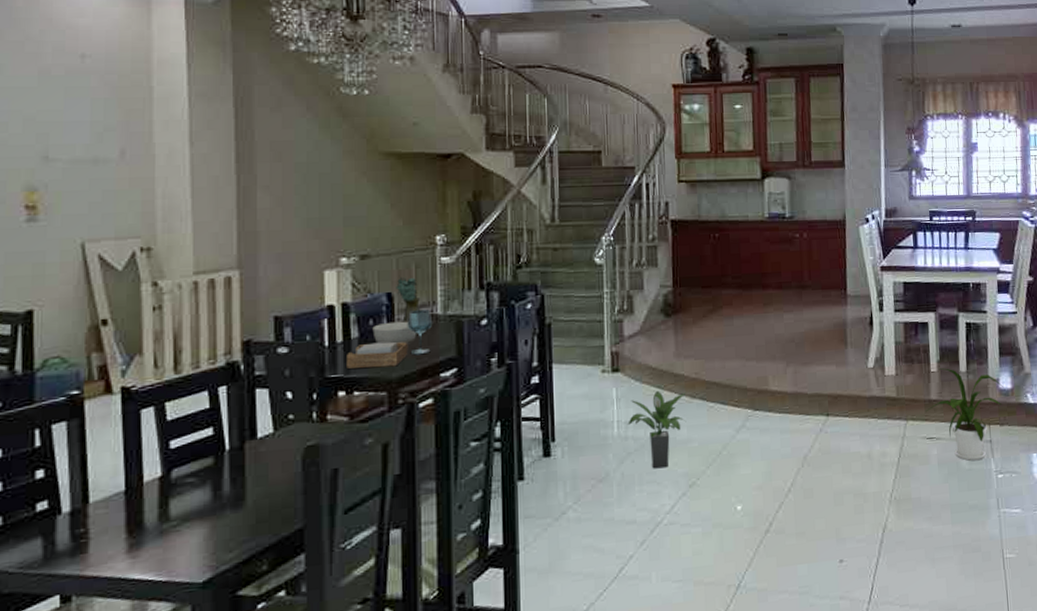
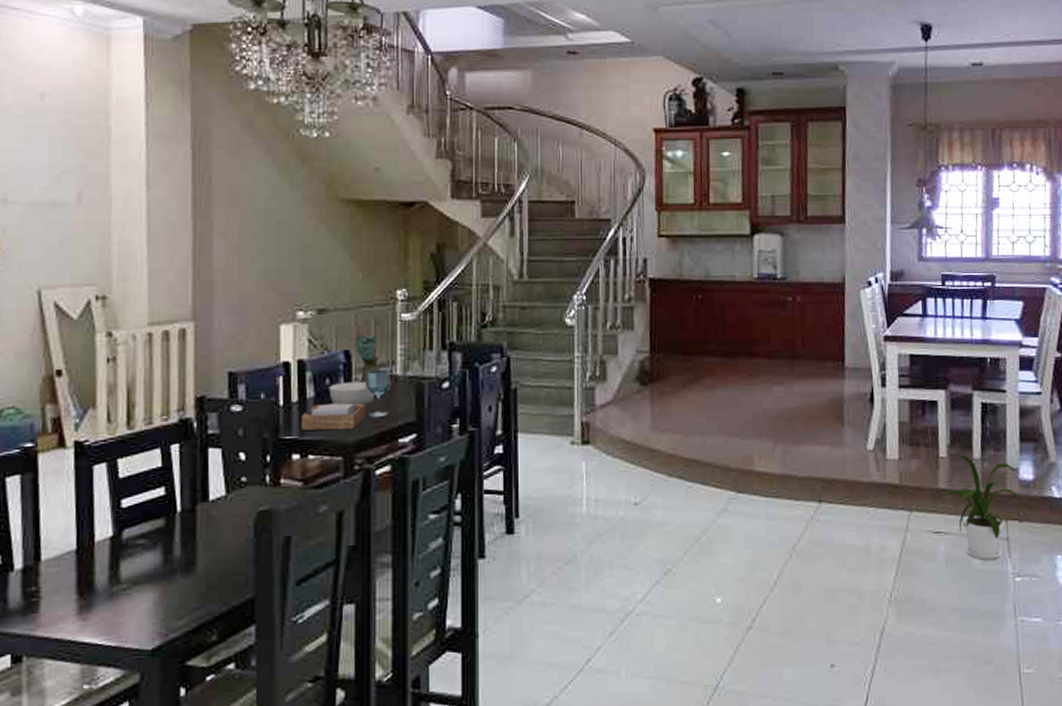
potted plant: present [628,390,687,469] -> none [598,466,663,553]

